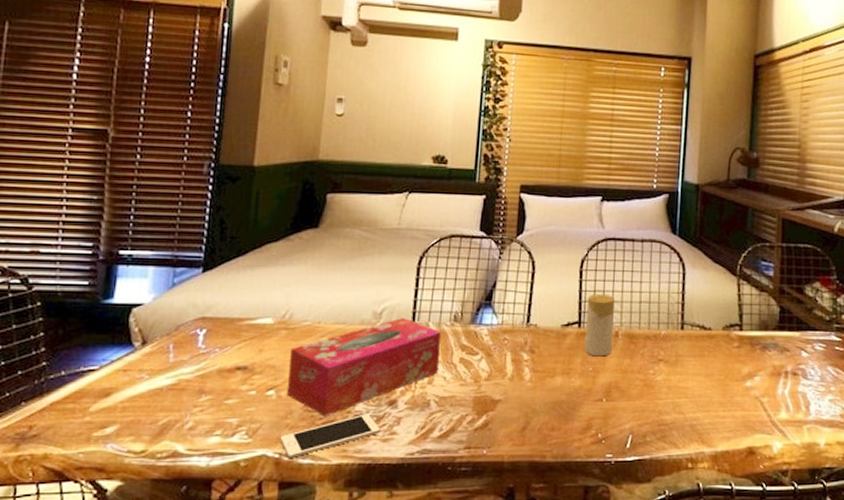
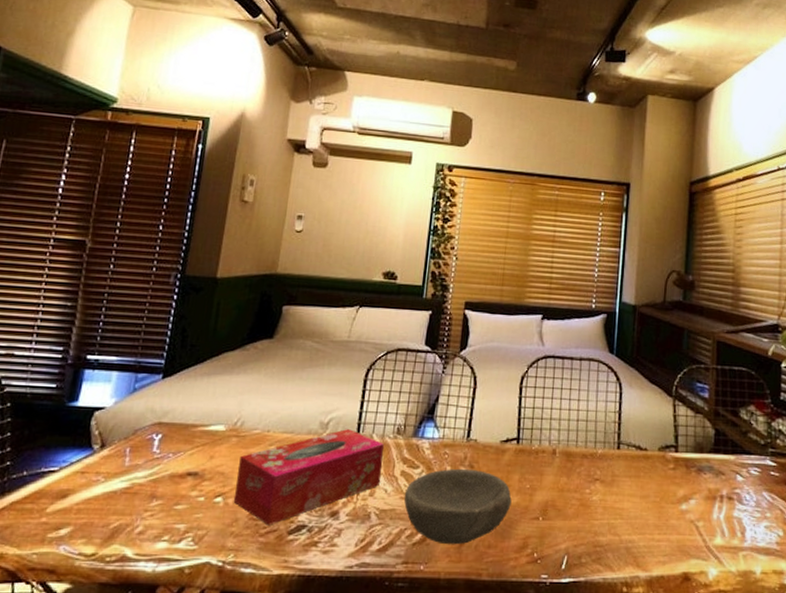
cell phone: present [280,414,380,459] -> none [224,524,321,568]
bowl: none [463,353,574,429] -> present [404,468,512,545]
candle: present [584,294,615,357] -> none [522,411,553,474]

